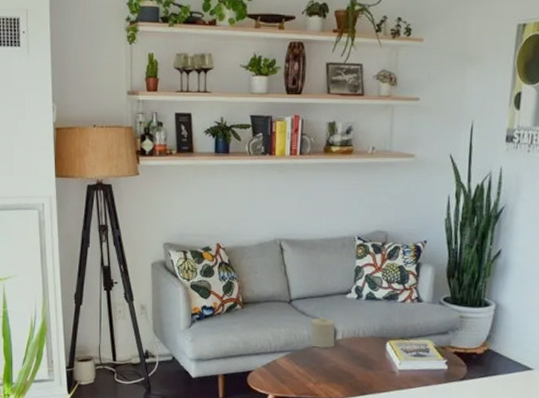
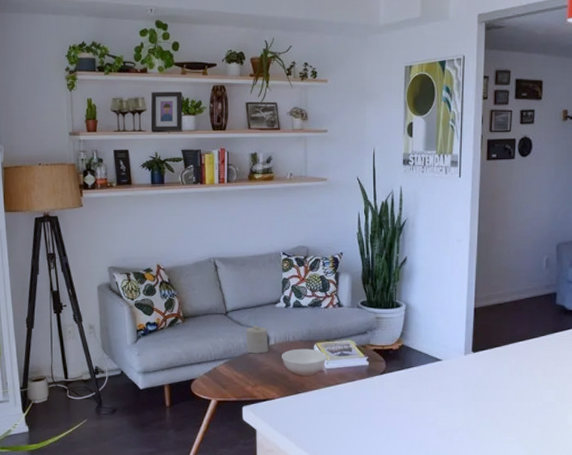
picture frame: none [217,48,255,95] -> present [150,91,183,133]
bowl: none [349,345,401,376] -> present [282,348,327,376]

